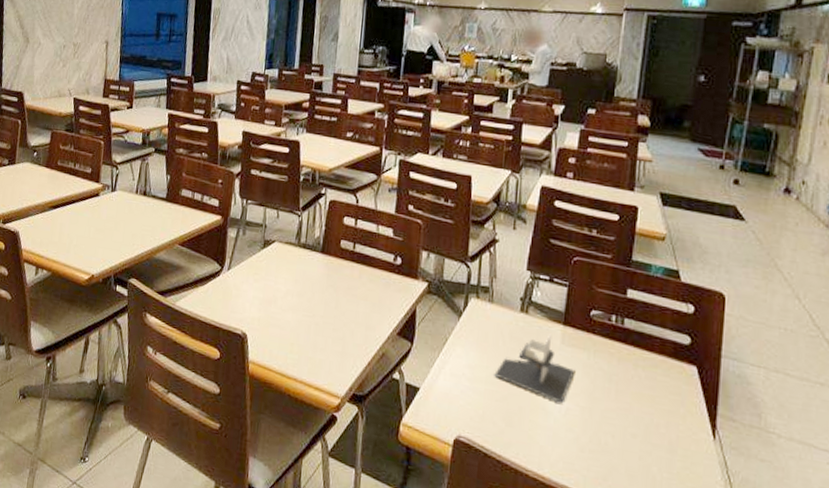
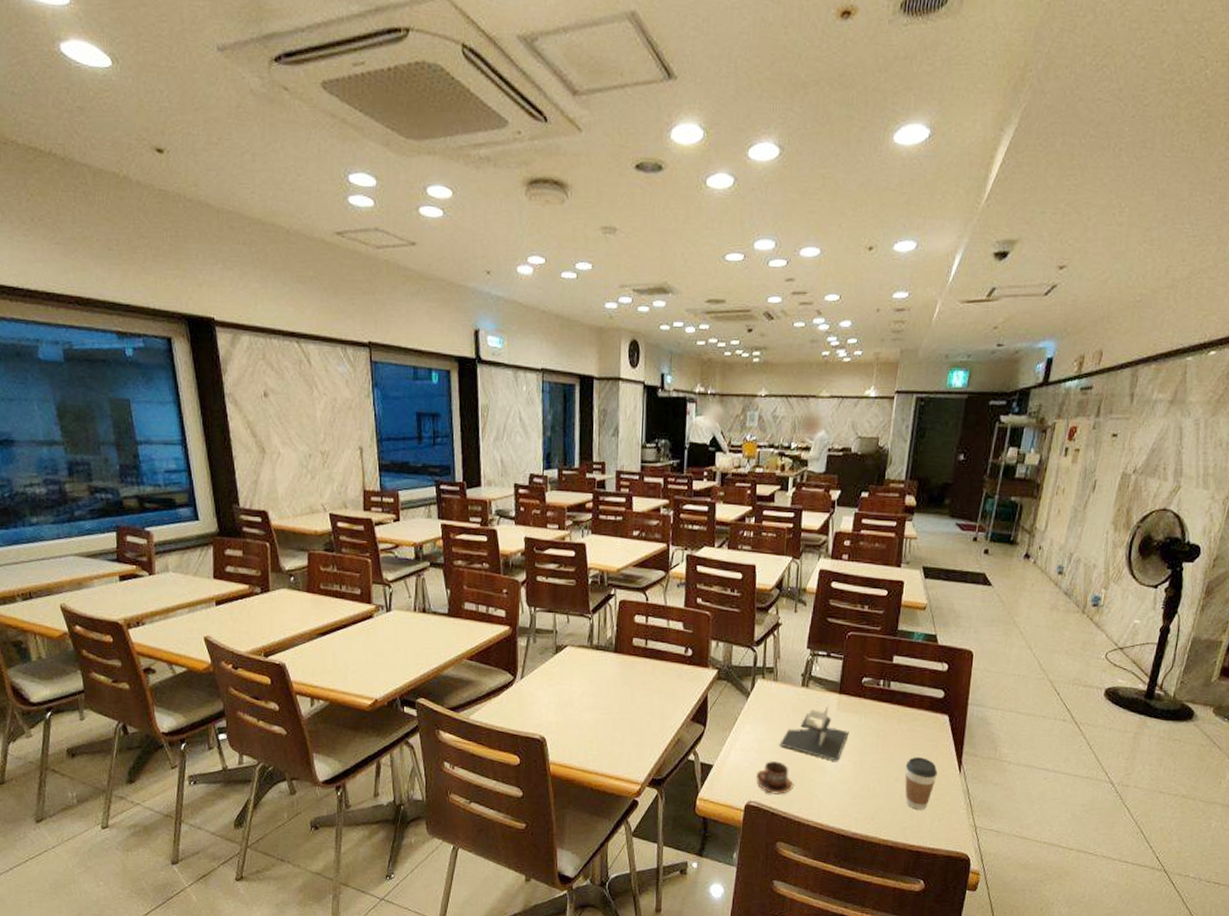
cup: none [467,392,510,433] -> present [756,761,793,794]
coffee cup: none [644,411,686,479] -> present [905,757,938,810]

